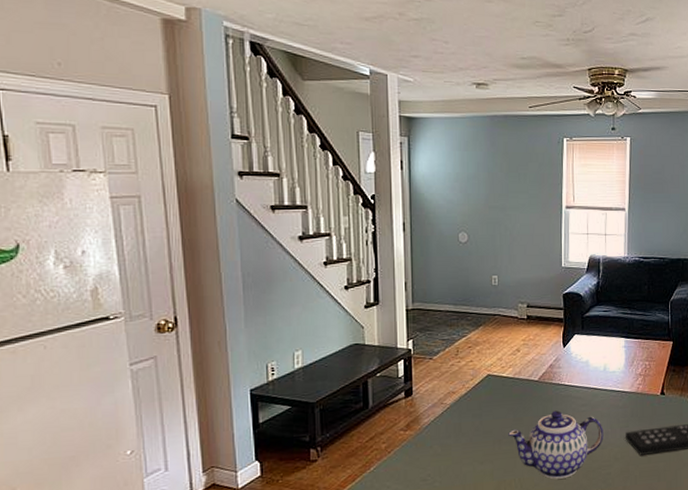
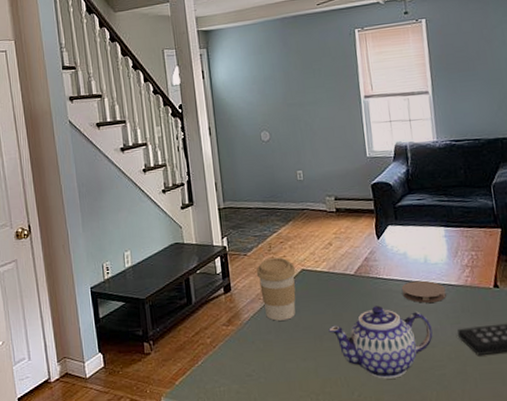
coffee cup: none [441,361,481,426] -> present [256,257,296,321]
coaster: none [580,387,619,408] -> present [401,280,446,303]

